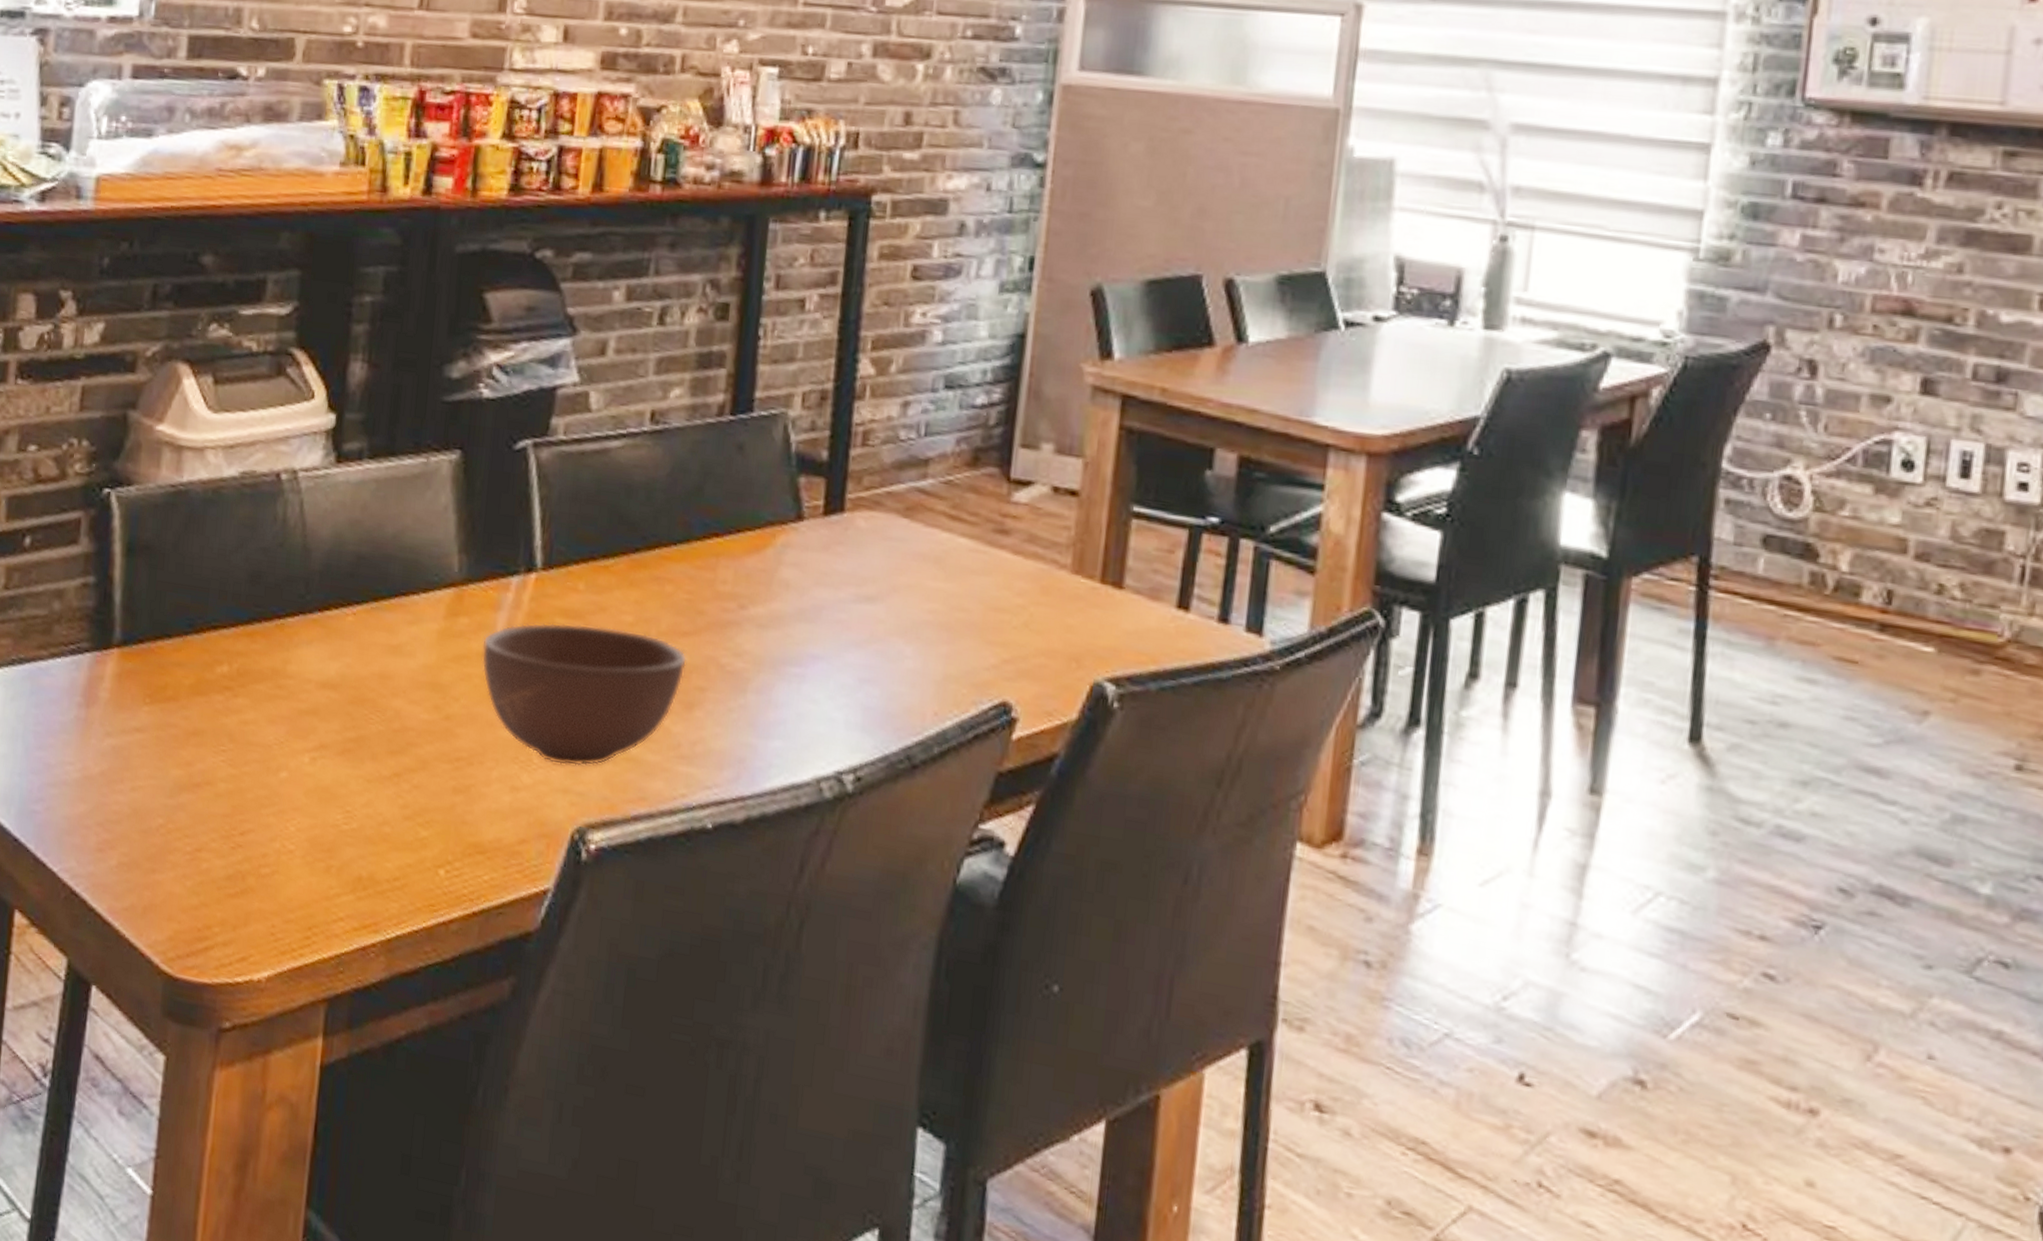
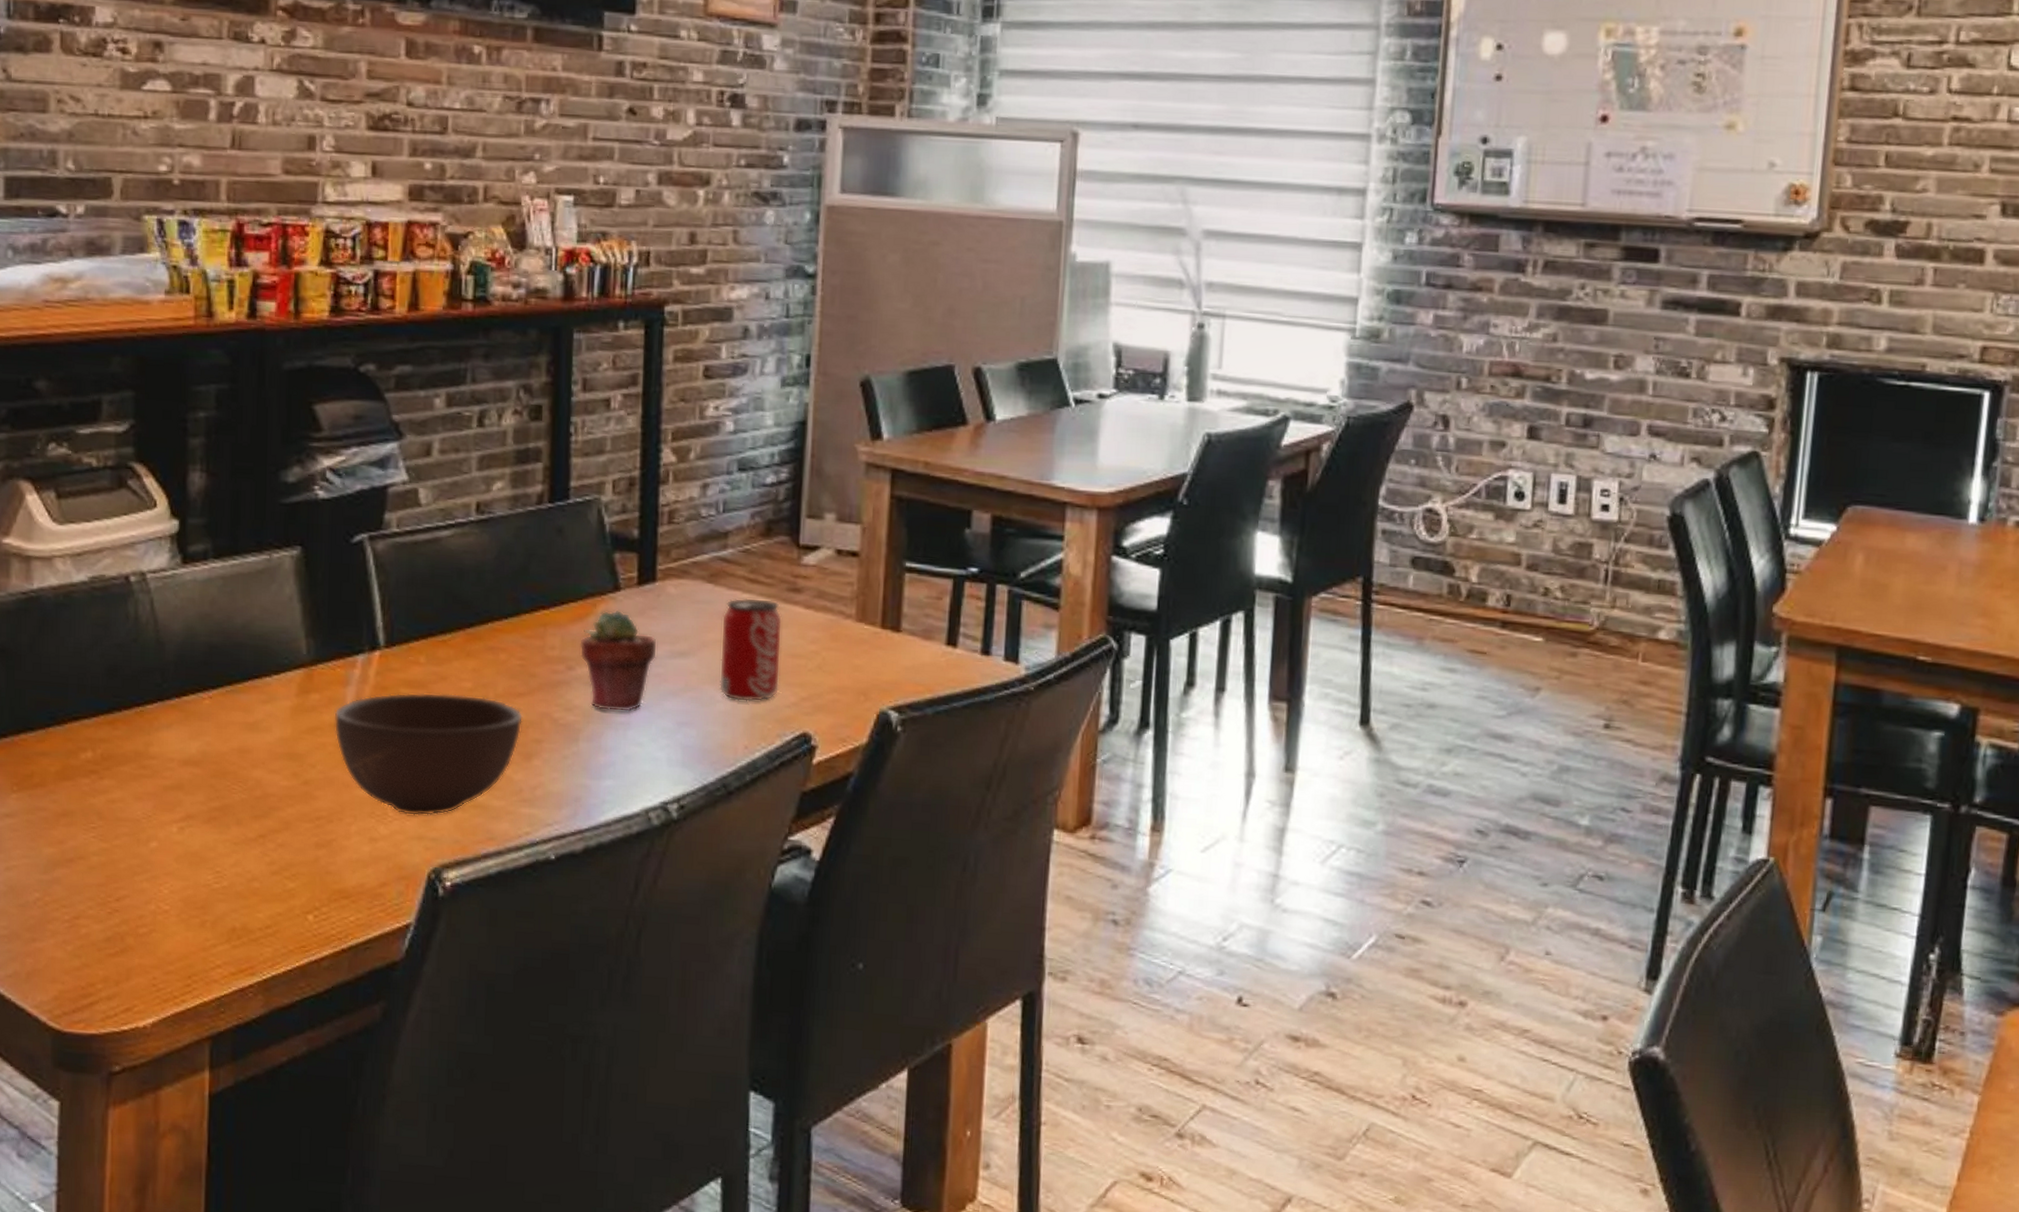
potted succulent: none [754,542,842,663] -> present [579,609,658,713]
beverage can: none [909,537,986,661] -> present [719,597,783,702]

